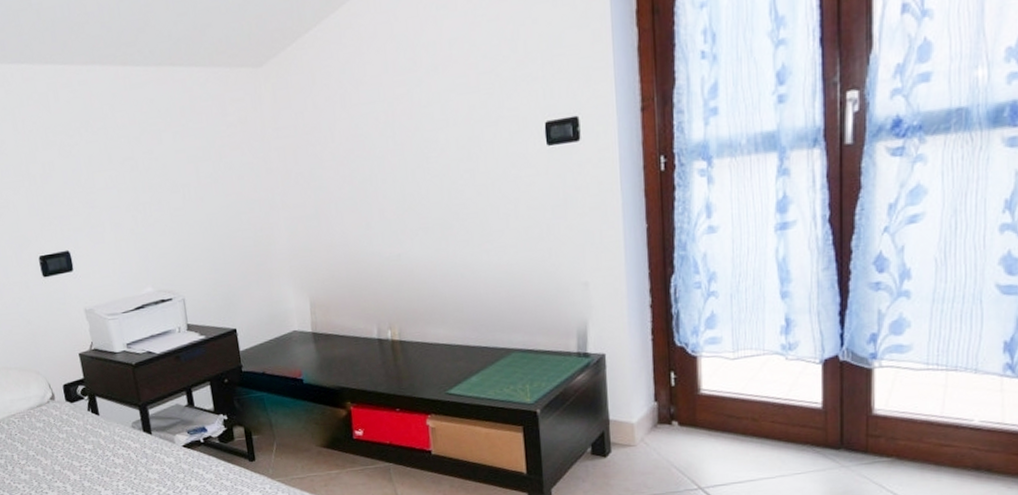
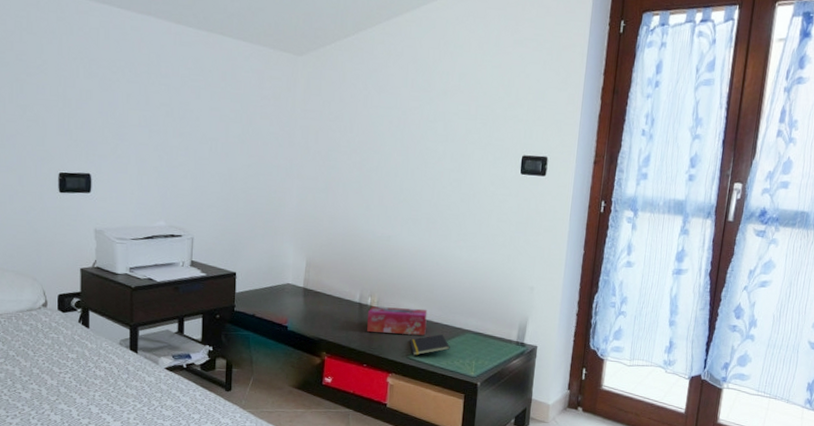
tissue box: none [389,332,463,370] -> present [367,306,428,336]
notepad: none [444,359,496,389] -> present [409,334,450,356]

